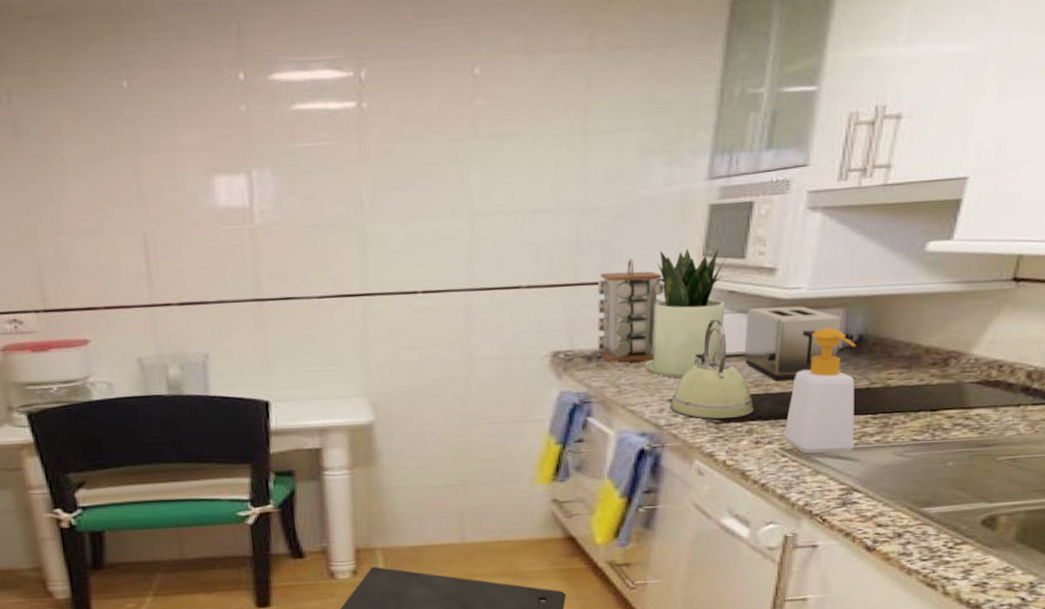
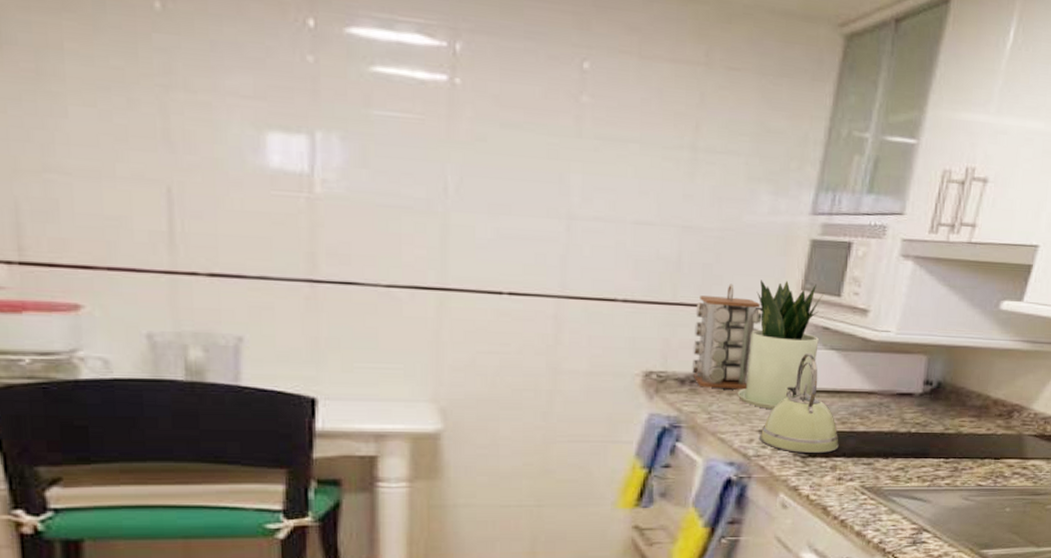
toaster: present [744,306,843,382] -> none [833,346,925,421]
soap bottle: present [784,327,856,454] -> none [865,372,935,494]

